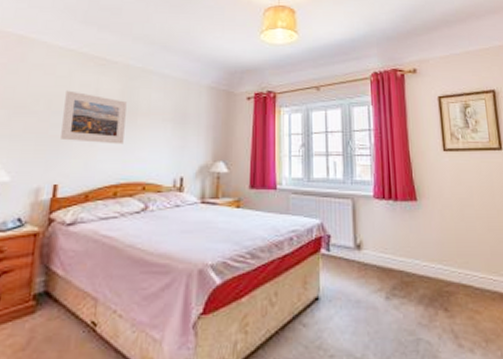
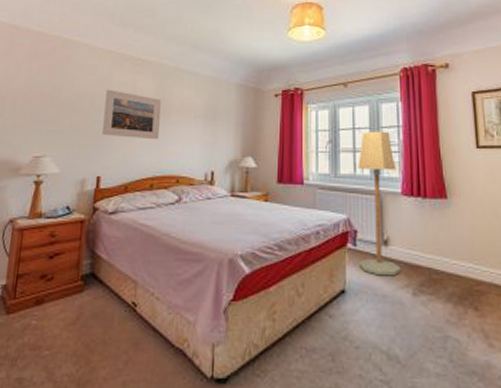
floor lamp: none [331,134,374,281] -> present [358,131,401,276]

